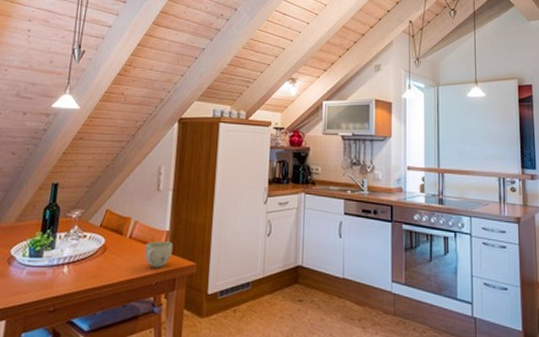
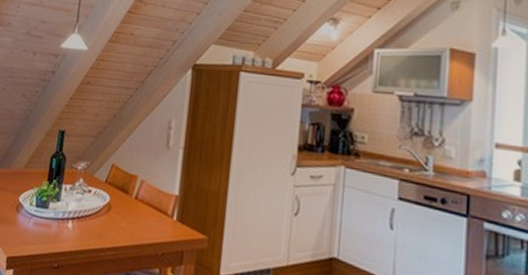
cup: present [144,241,173,268] -> none [150,205,182,237]

